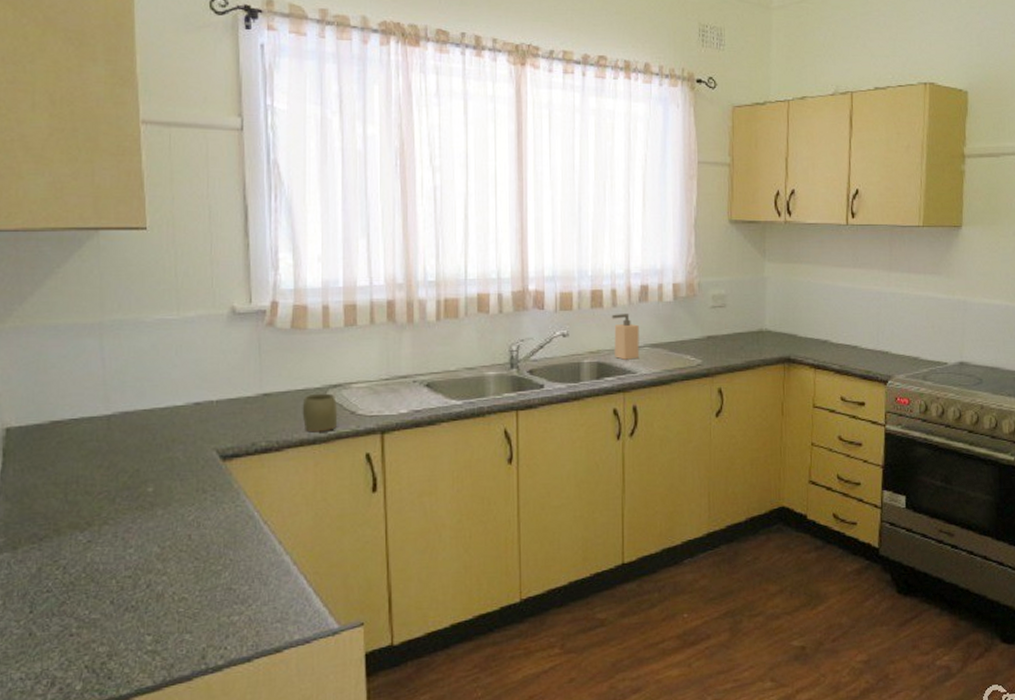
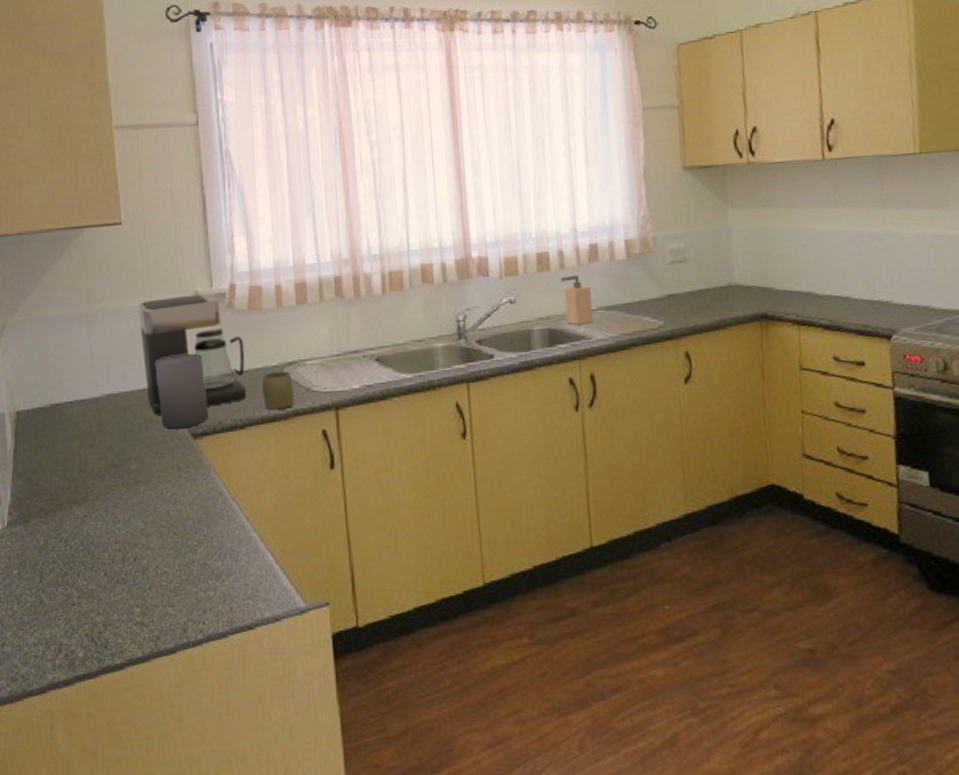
coffee maker: none [163,310,285,435] -> present [138,293,246,415]
canister: none [181,372,241,451] -> present [156,353,209,430]

